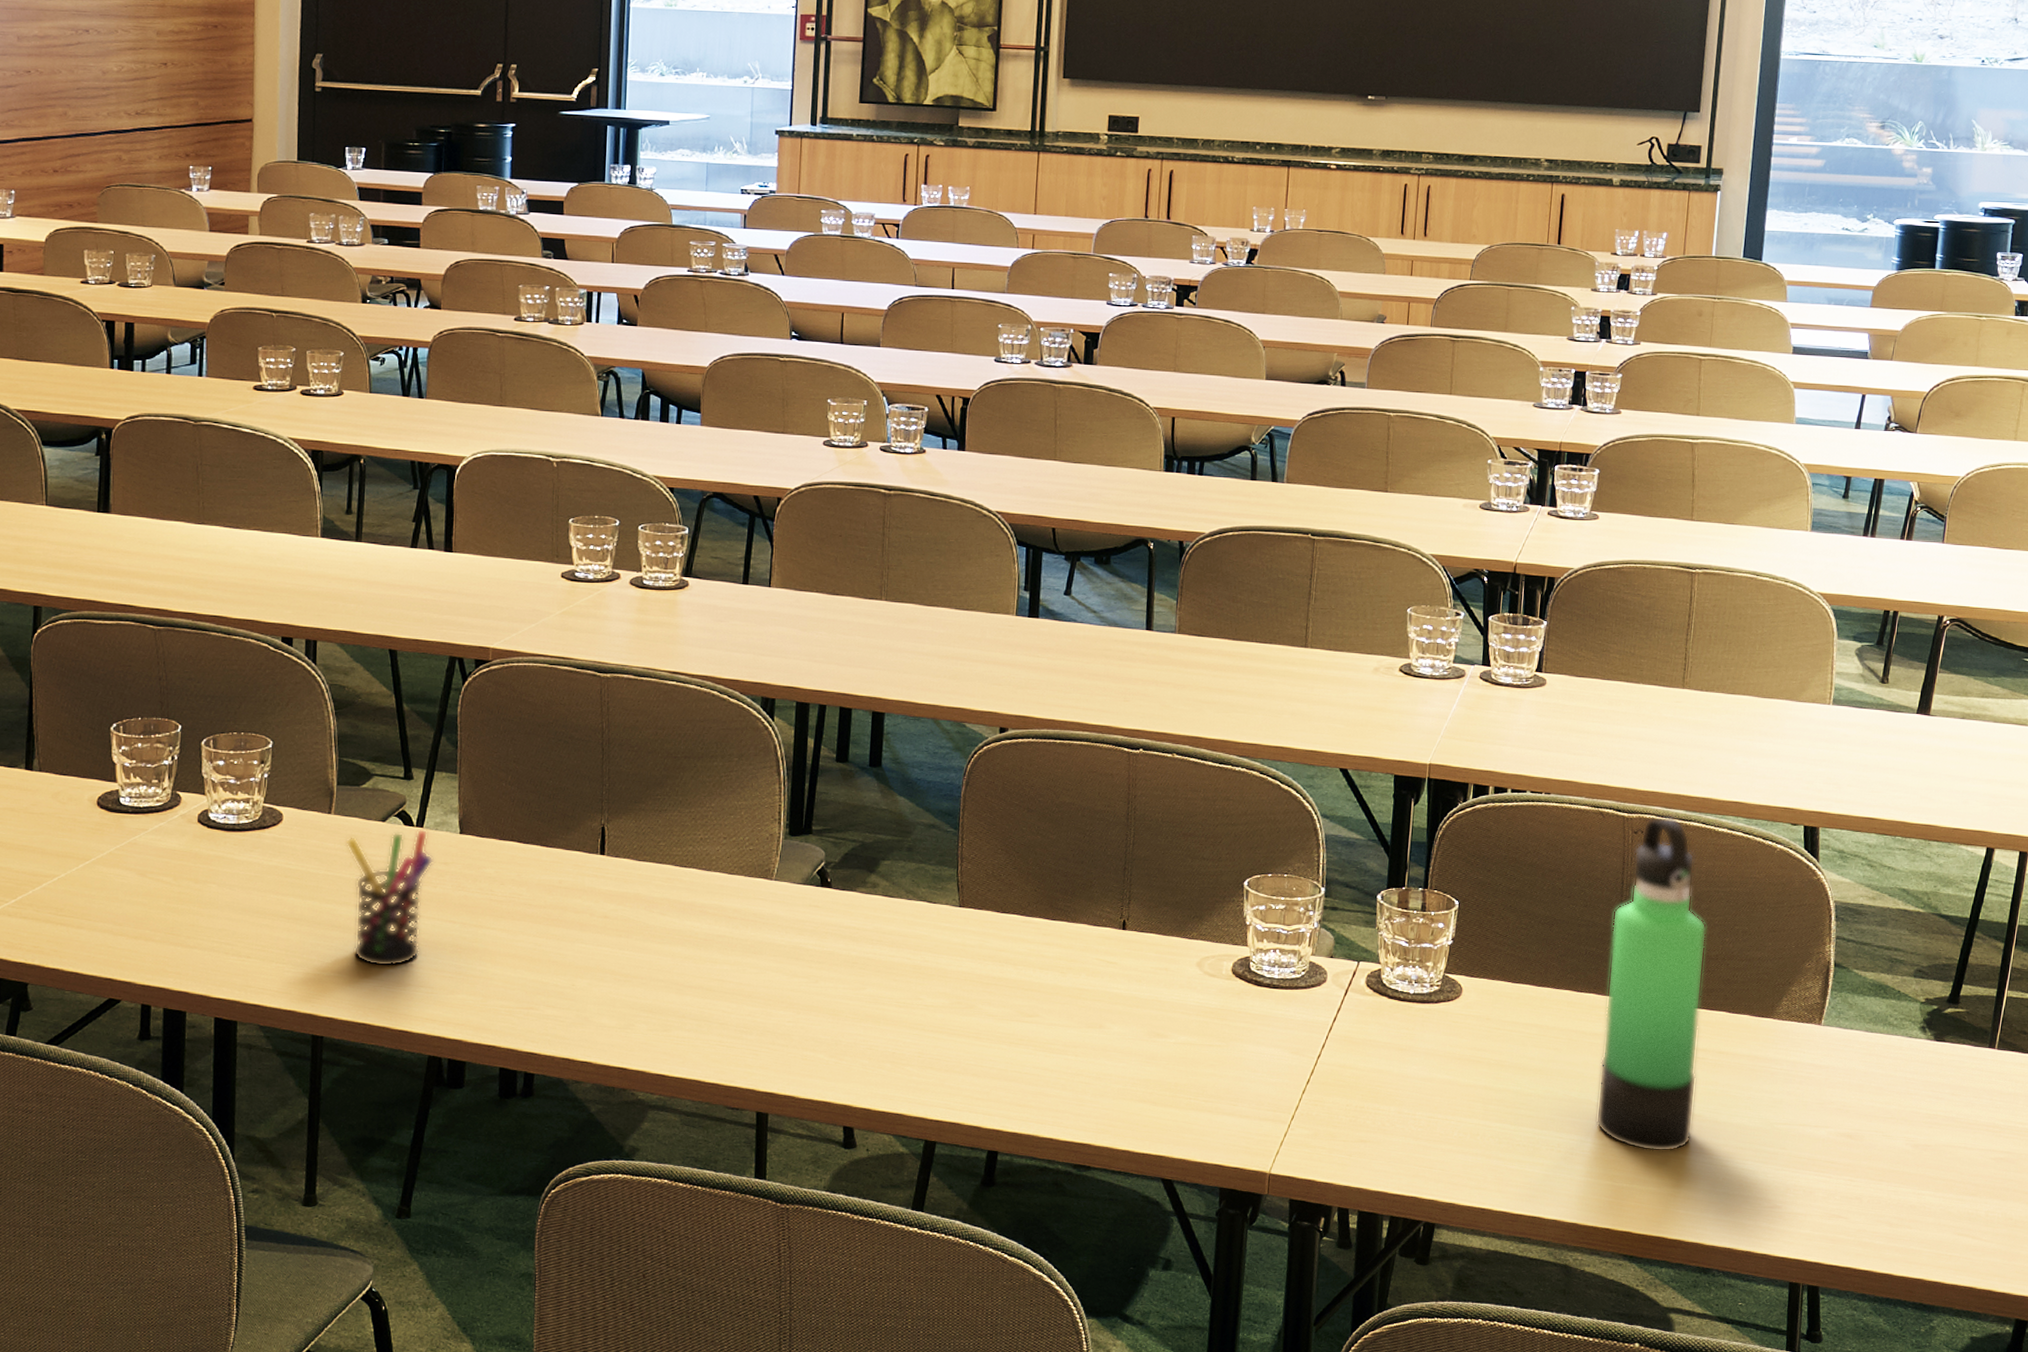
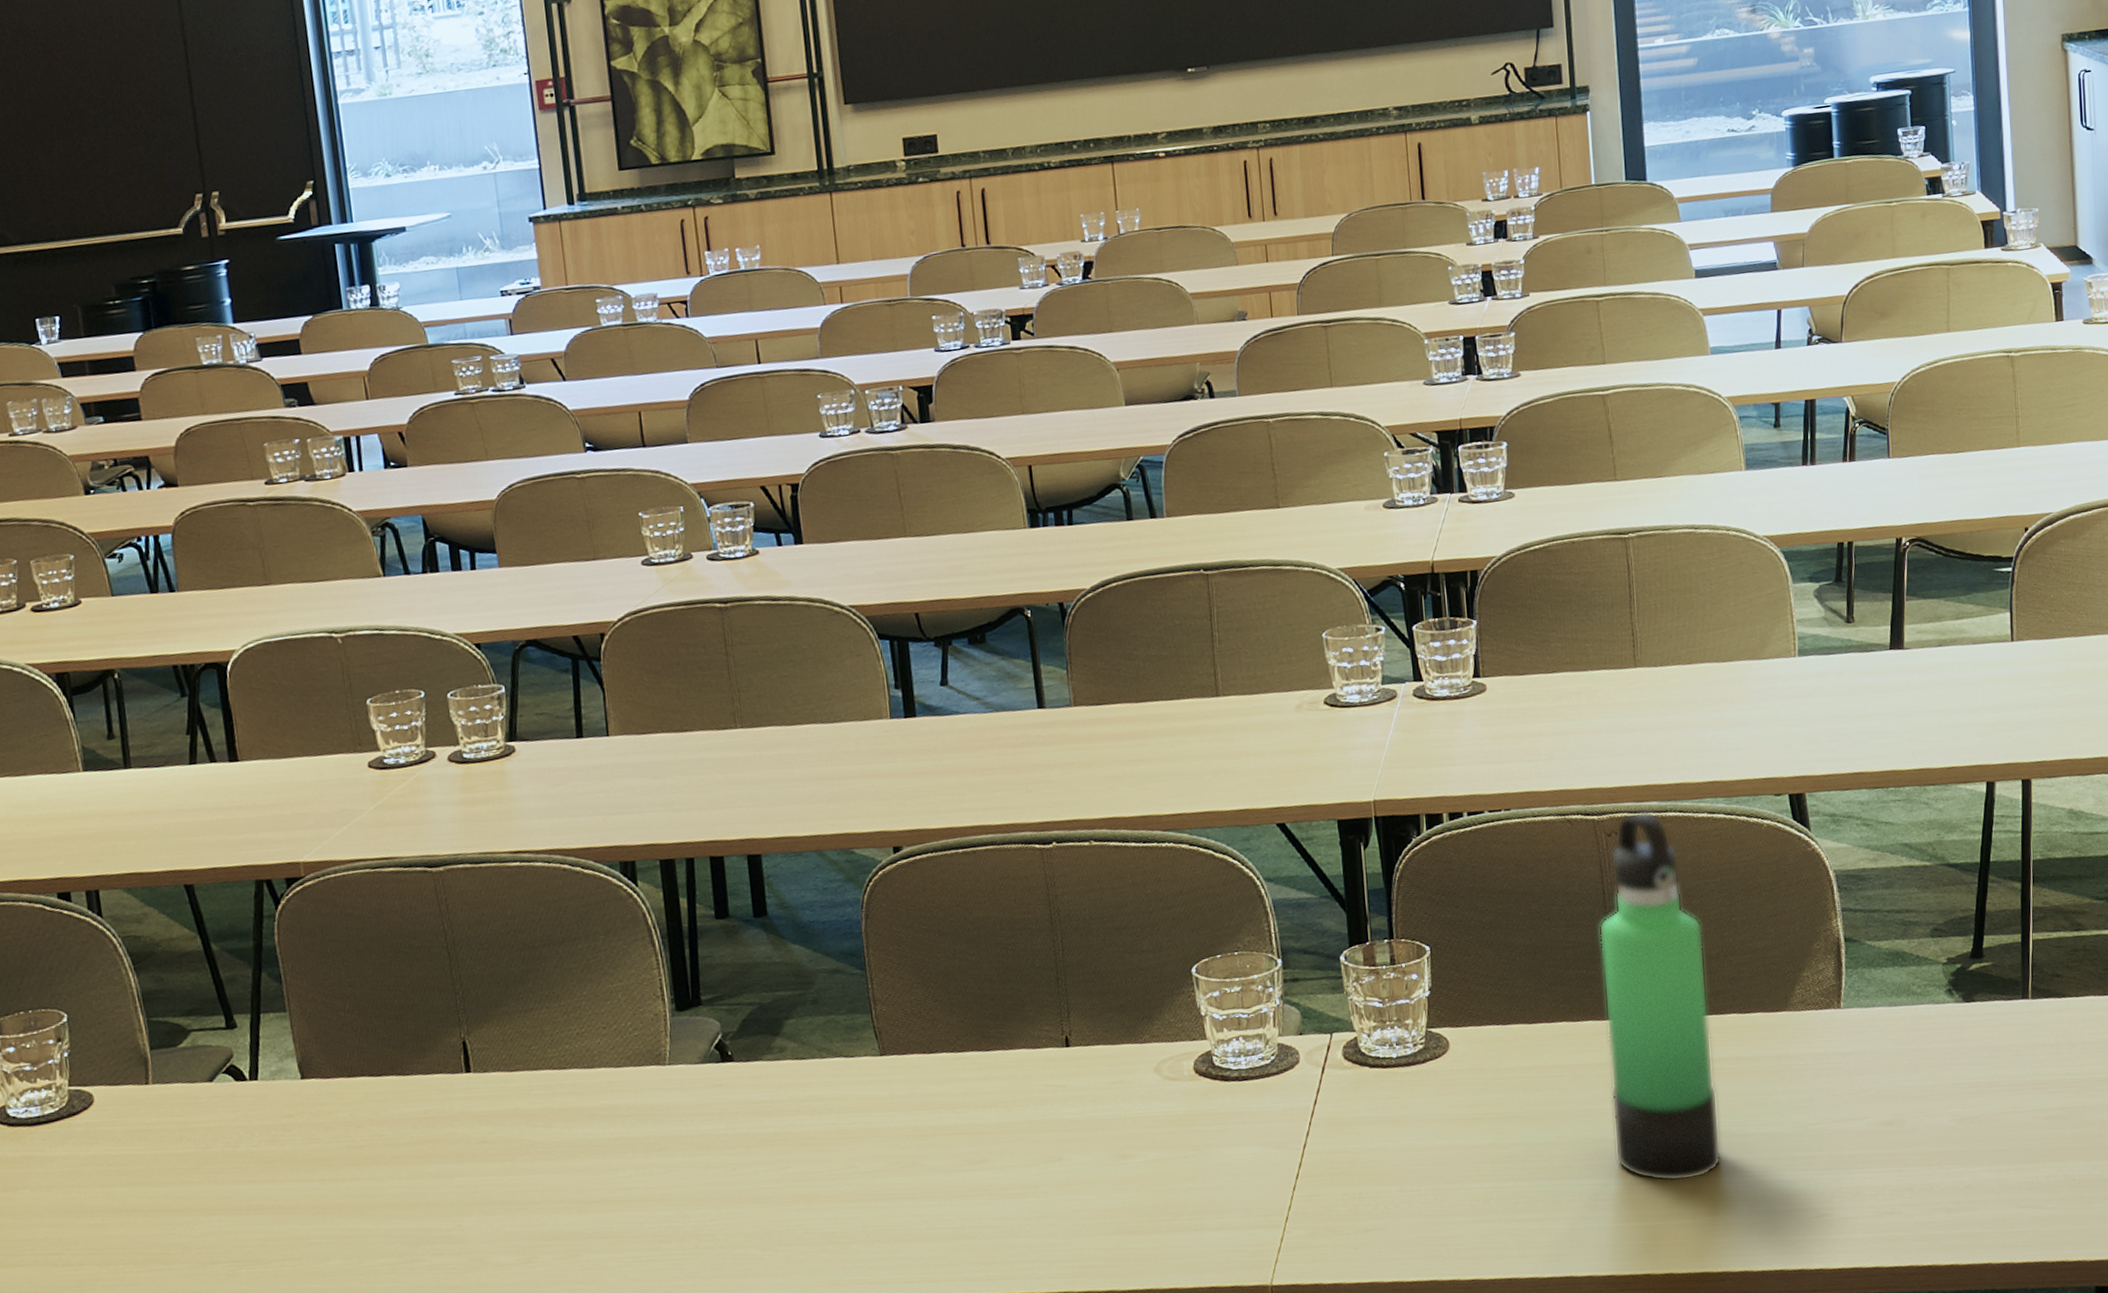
pen holder: present [346,829,434,967] -> none [171,1081,279,1248]

